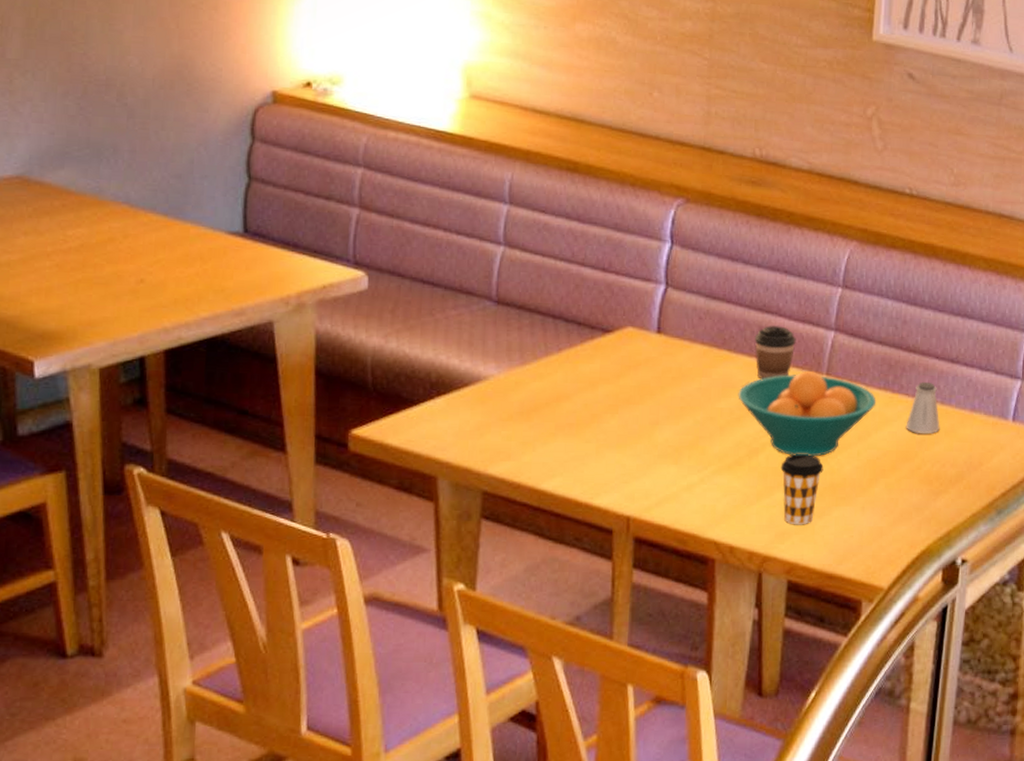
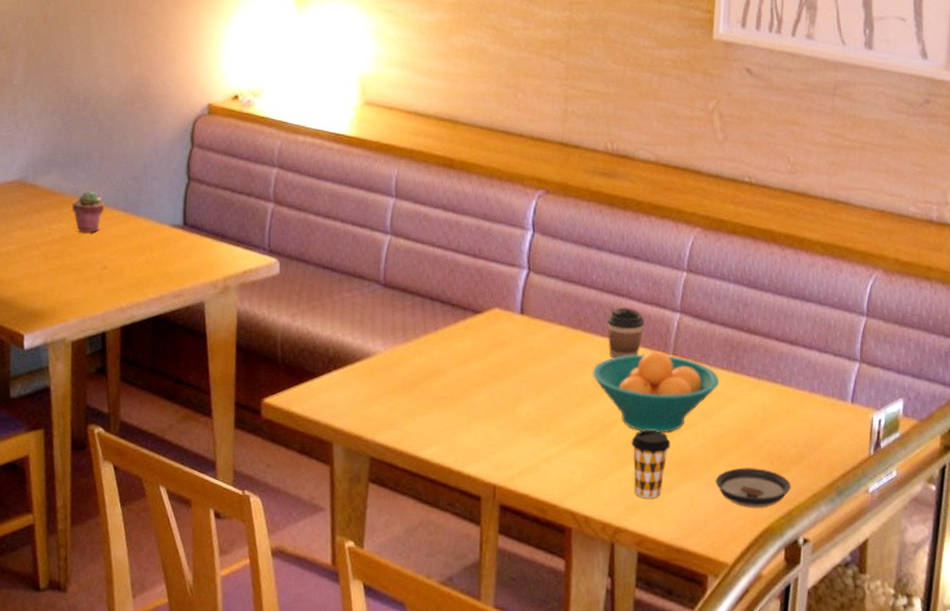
potted succulent: none [93,190,139,241] -> present [71,190,105,233]
saucer: none [871,490,950,530] -> present [715,467,791,508]
saltshaker: present [905,381,940,435] -> none [747,362,781,414]

